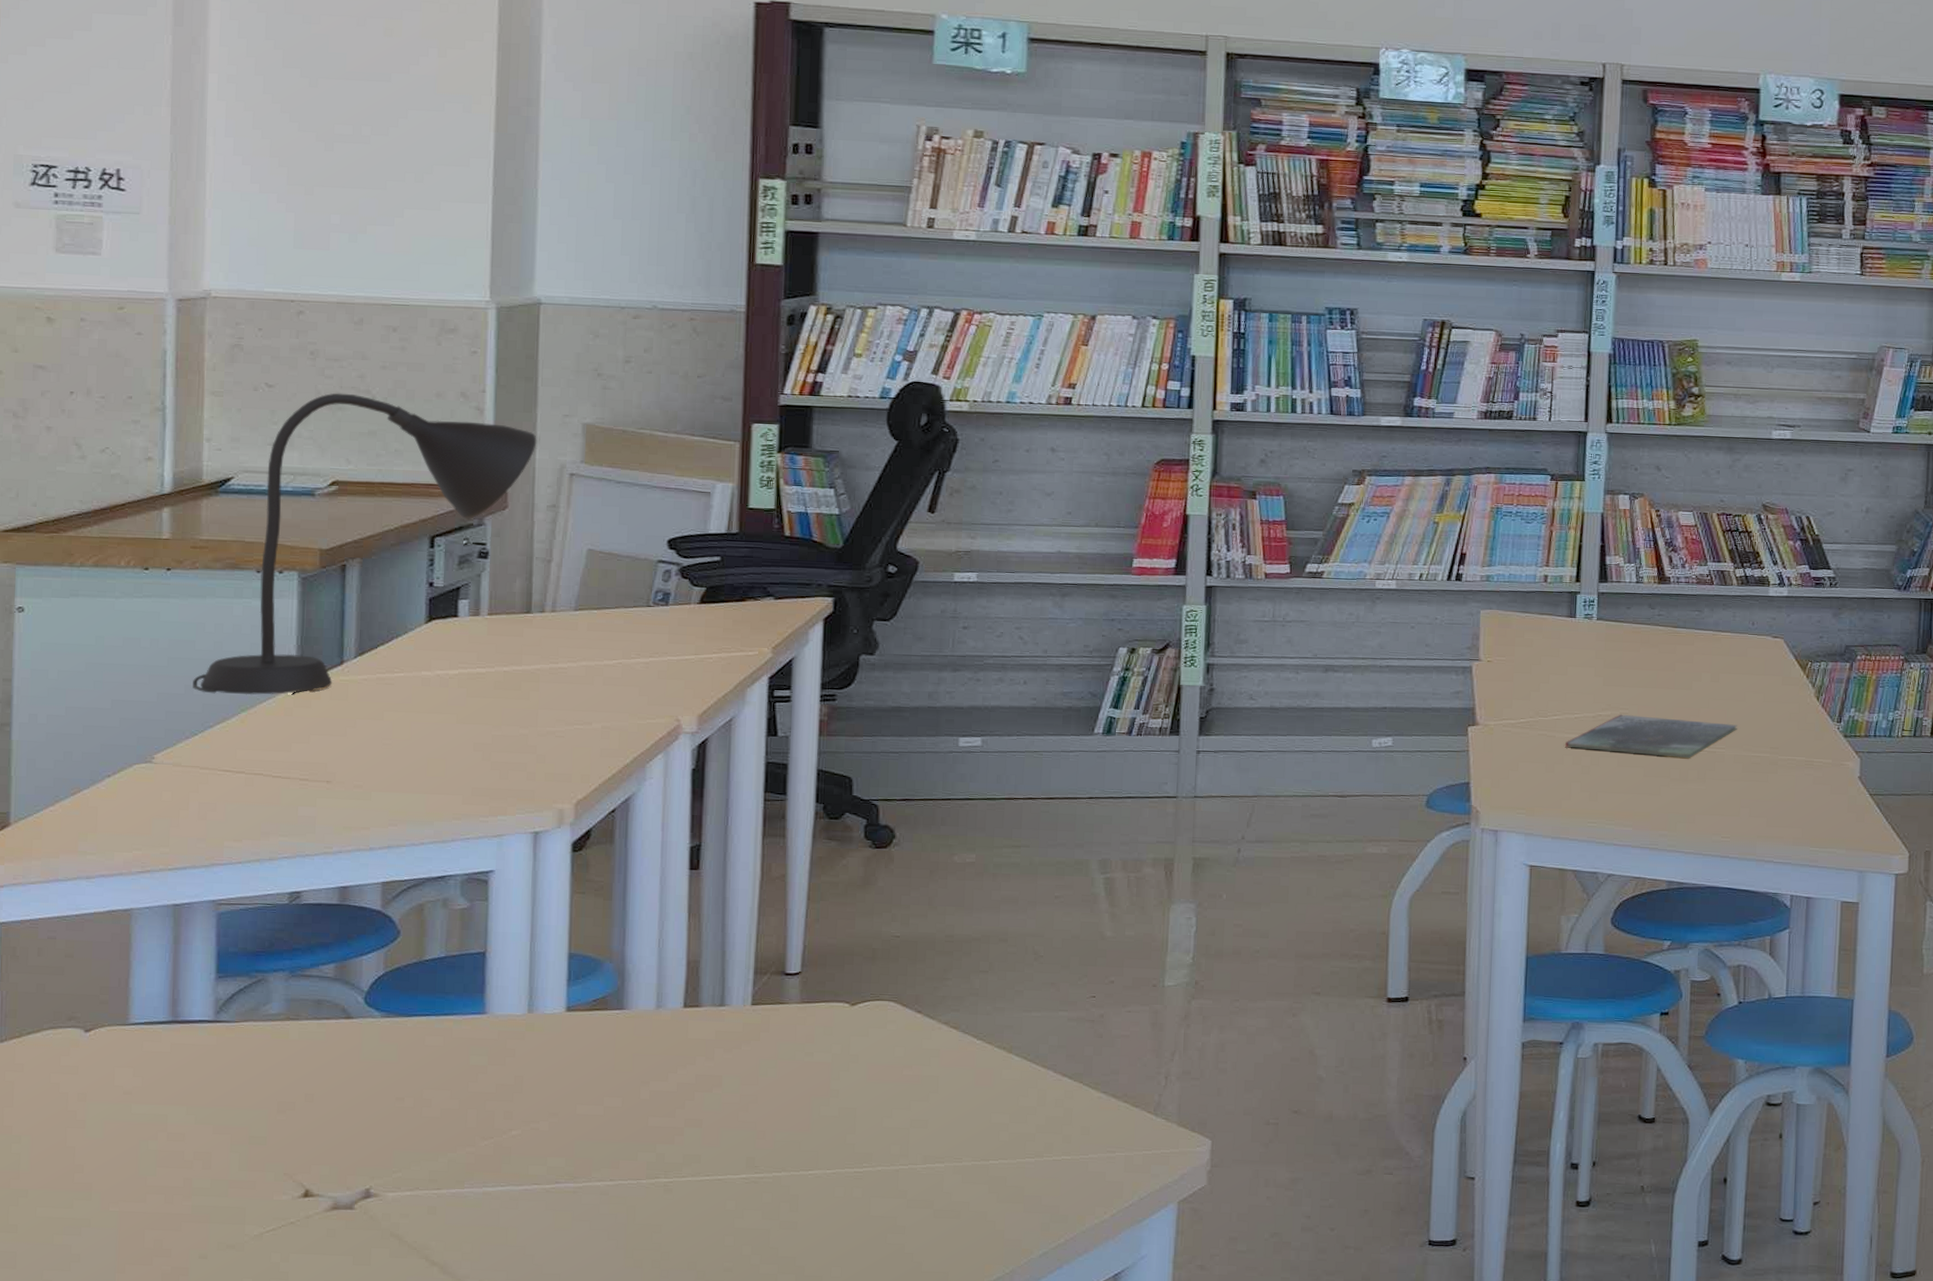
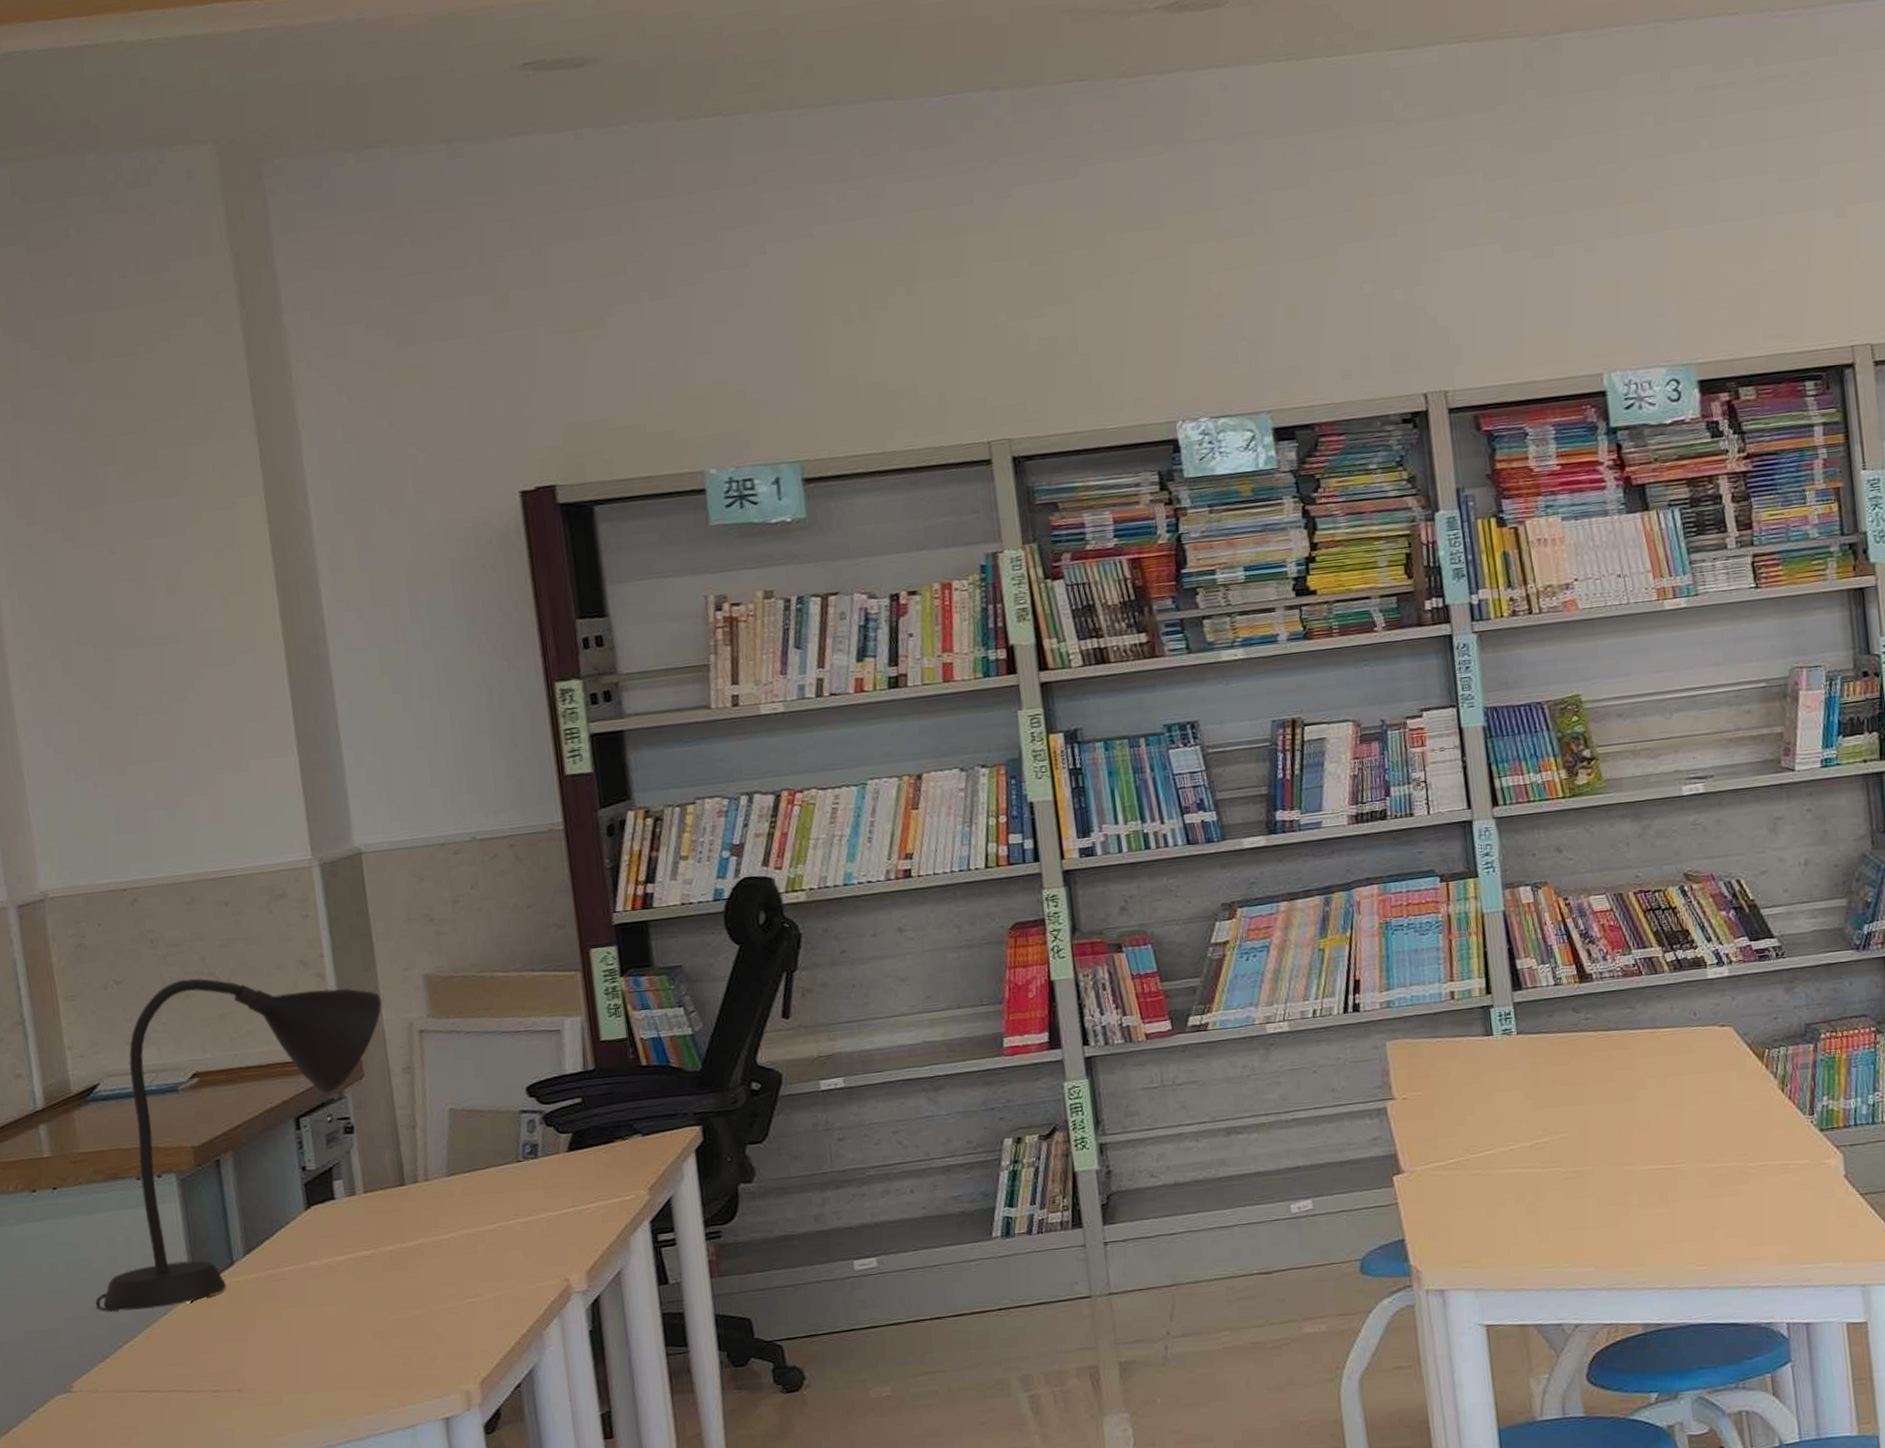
magazine: present [1565,714,1737,758] -> none [1504,1133,1695,1185]

